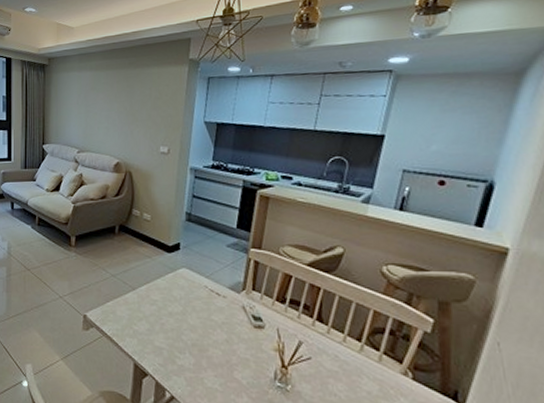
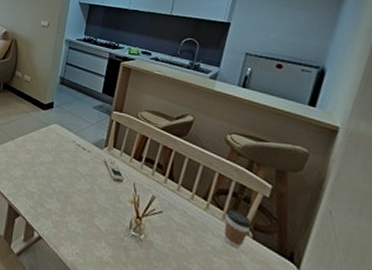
coffee cup: none [380,349,411,392] -> present [224,209,251,249]

